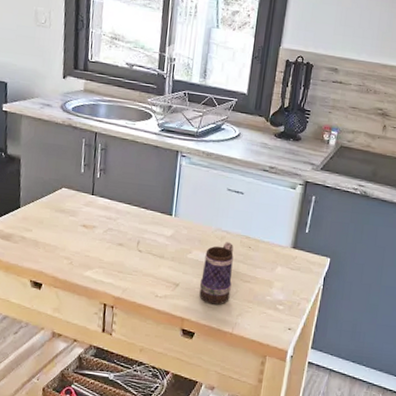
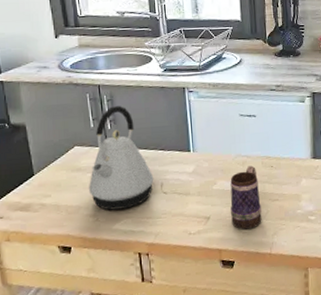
kettle: none [68,156,132,259] -> present [89,106,154,210]

